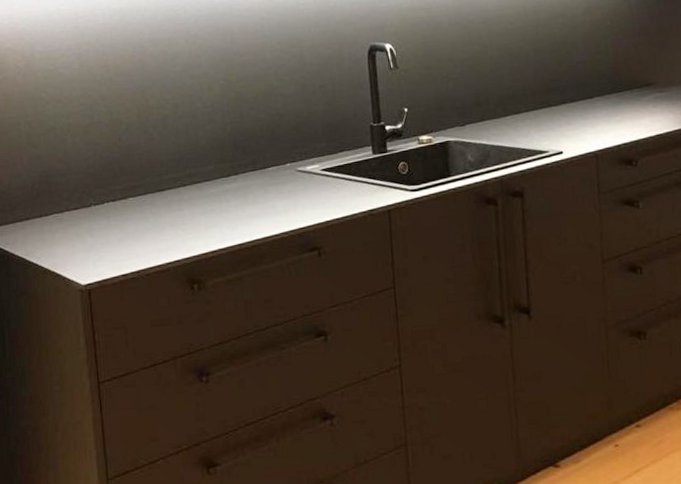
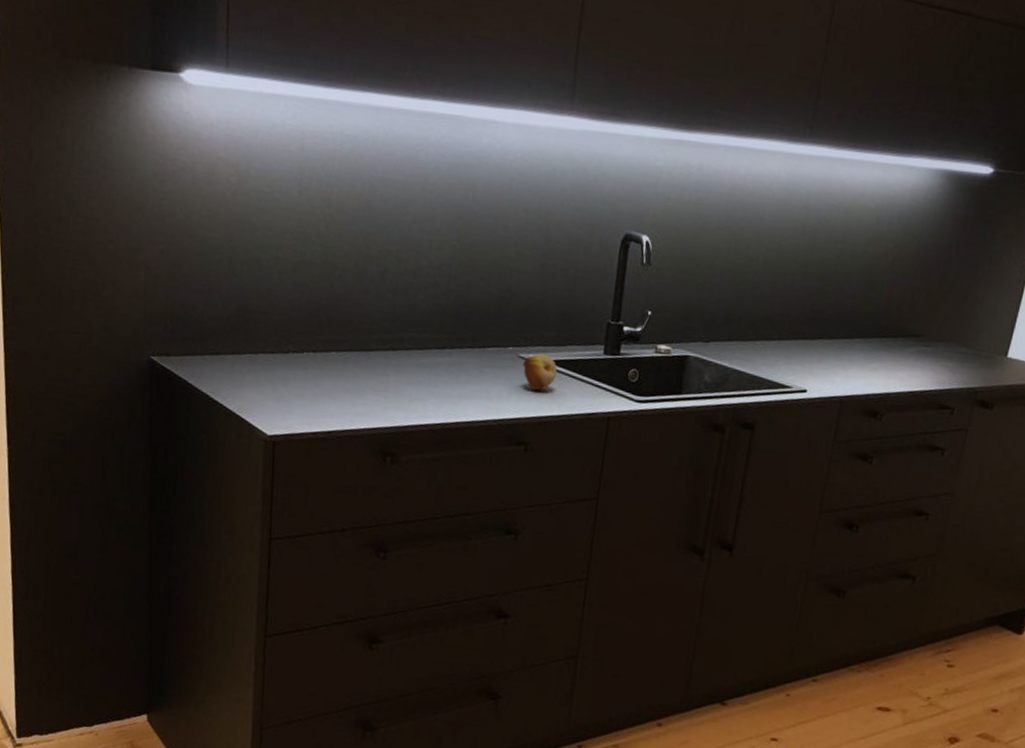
fruit: none [301,164,334,198] -> present [522,353,557,390]

